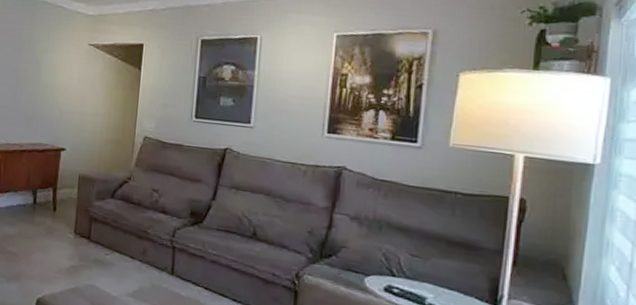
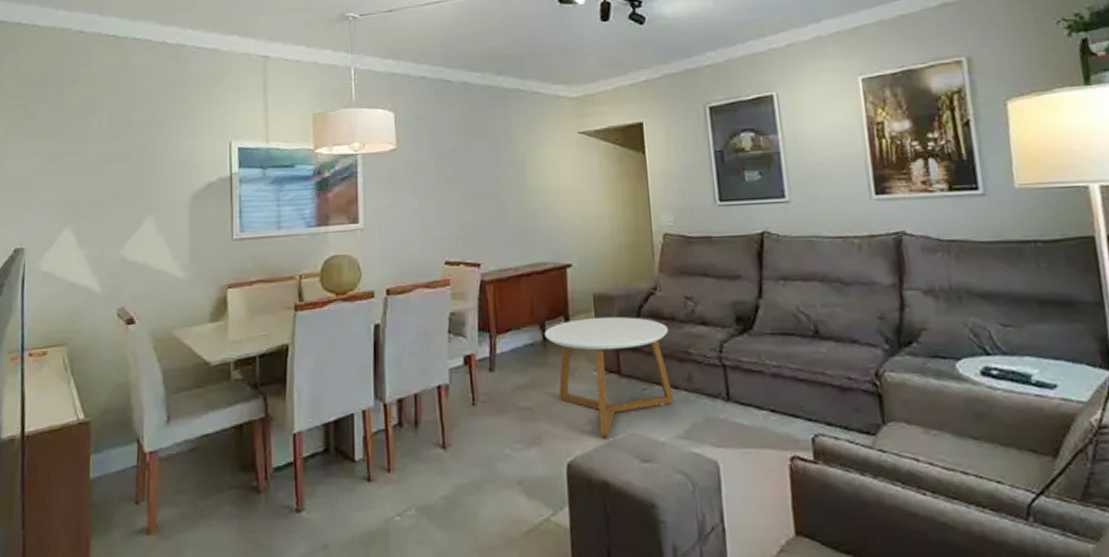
coffee table: none [35,192,135,285] -> present [544,316,673,437]

